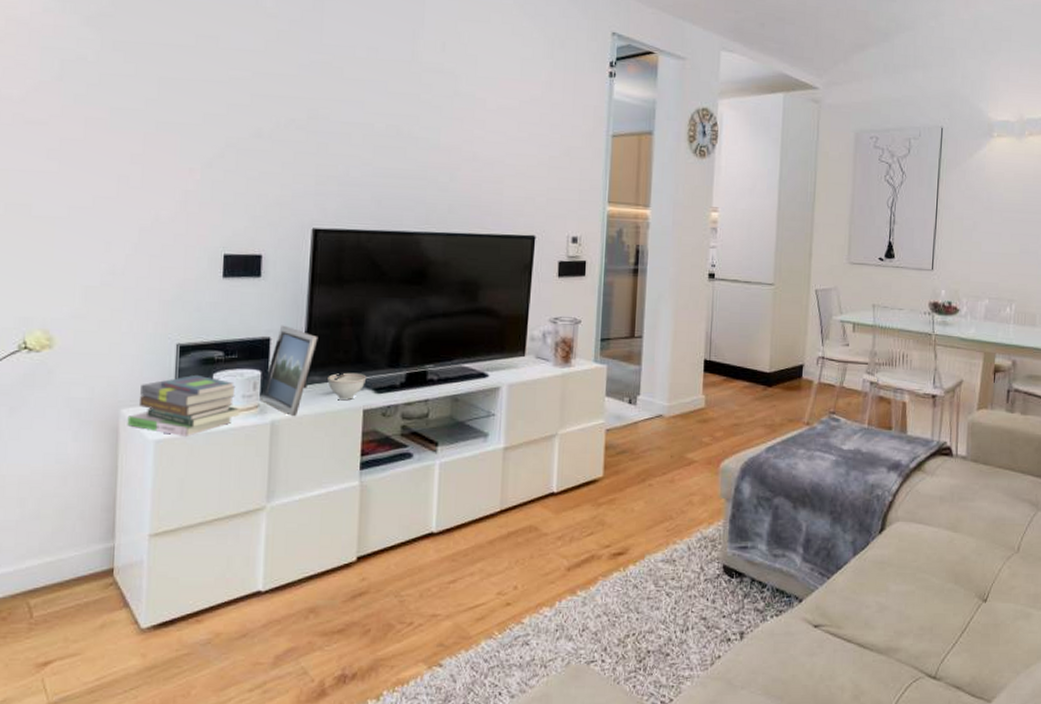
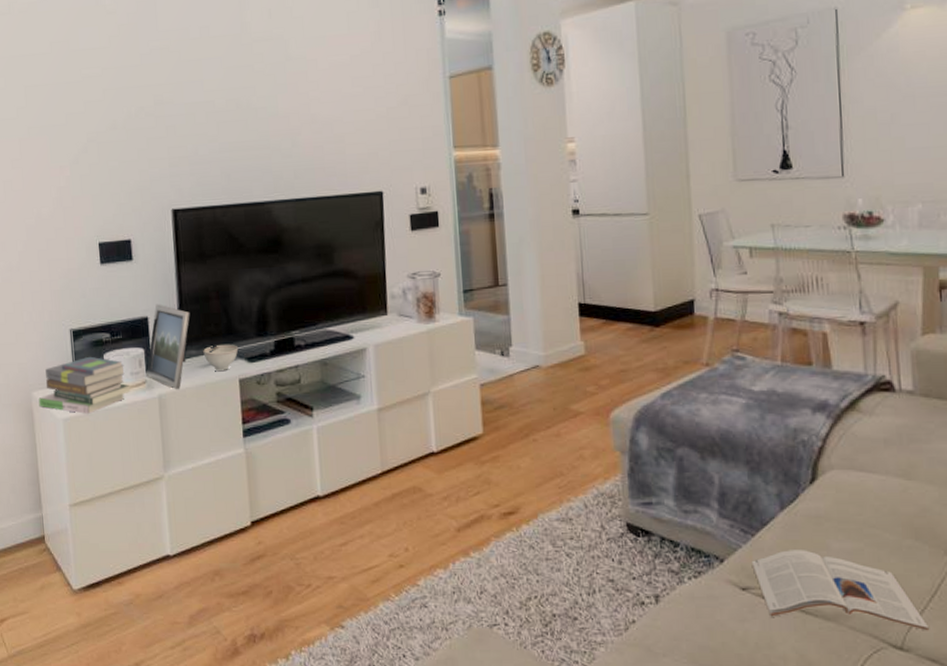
magazine: none [825,591,958,662] -> present [751,550,930,631]

